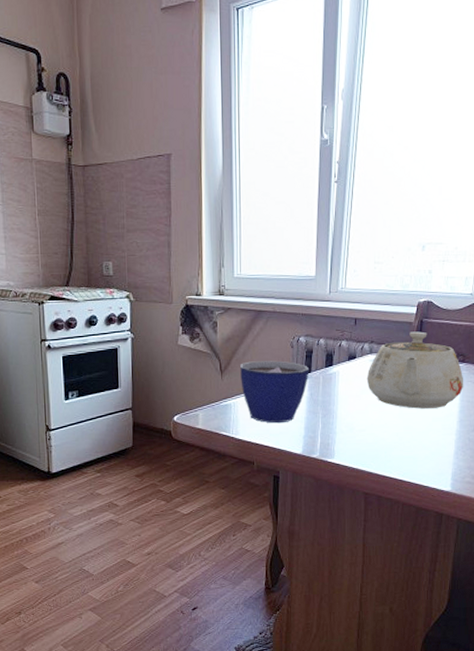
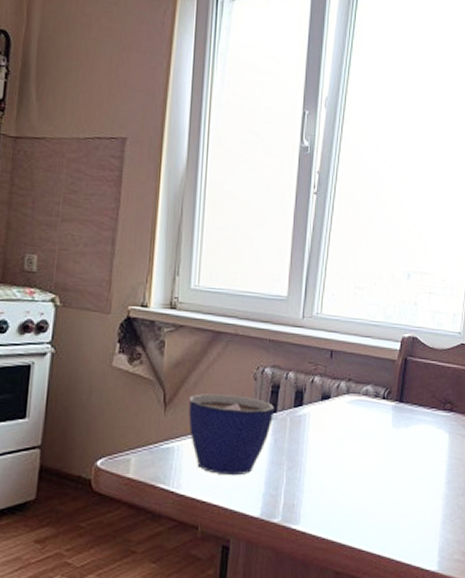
teapot: present [366,331,464,409] -> none [342,371,452,465]

